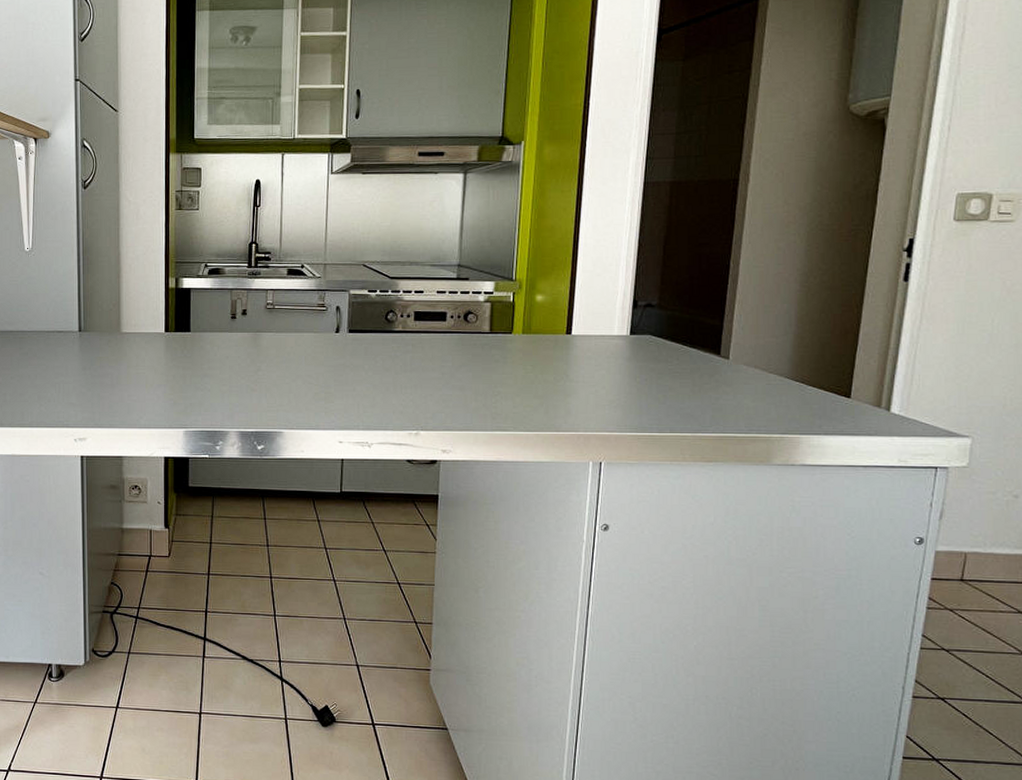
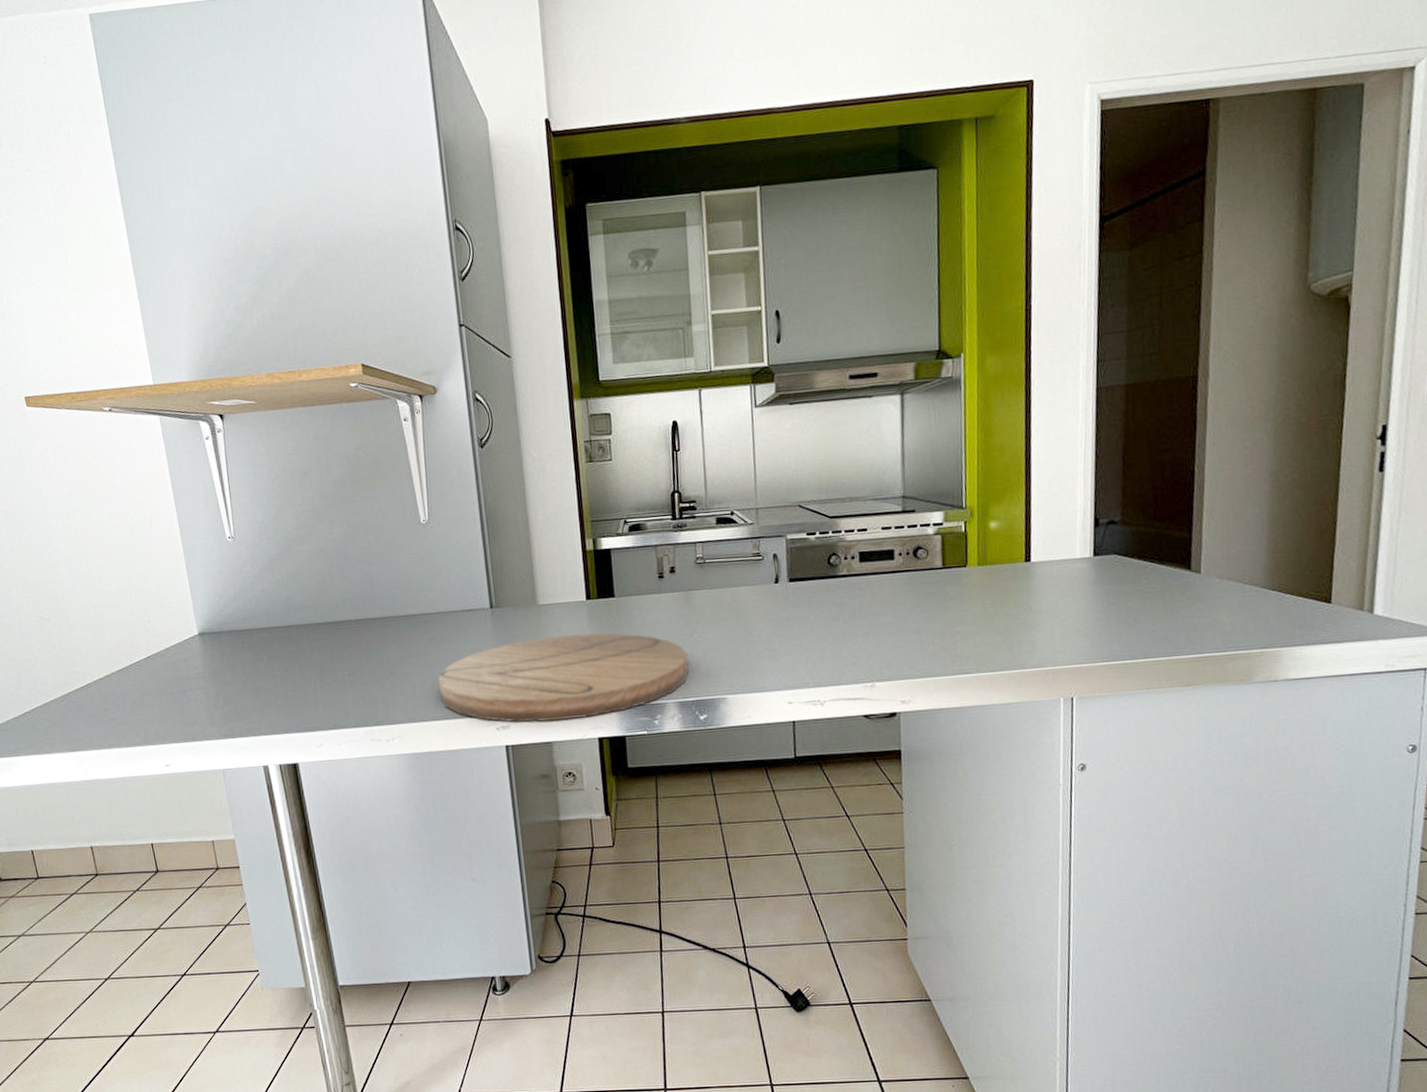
cutting board: none [26,361,252,439] -> present [438,633,689,723]

